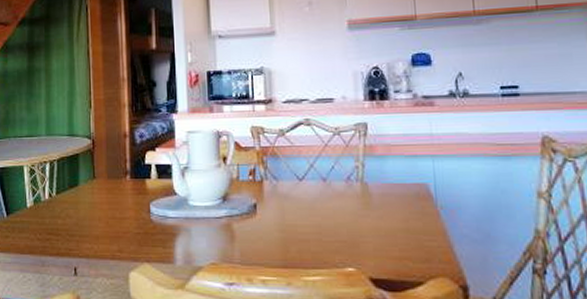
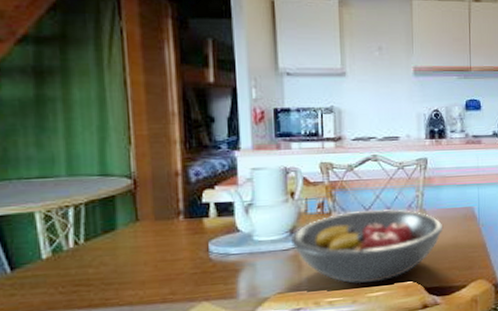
fruit bowl: none [224,179,391,265] -> present [291,209,444,284]

